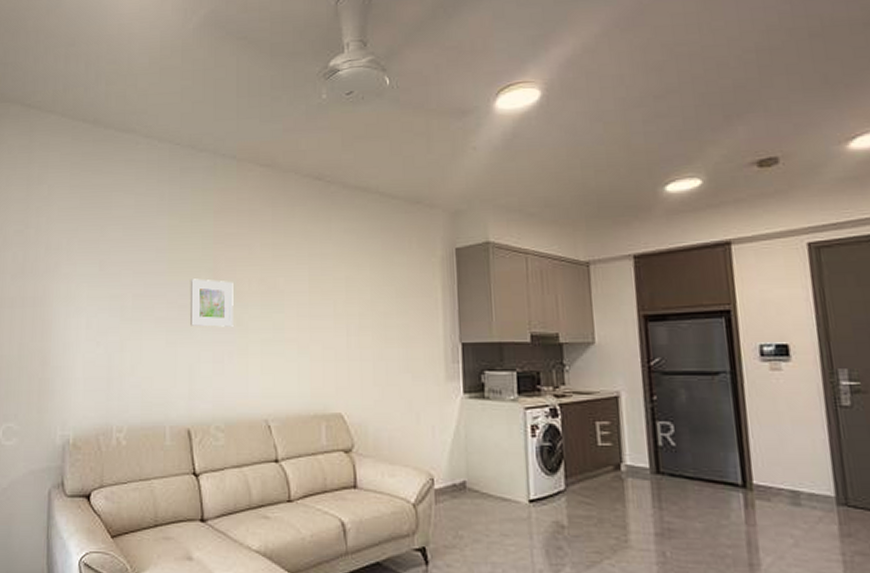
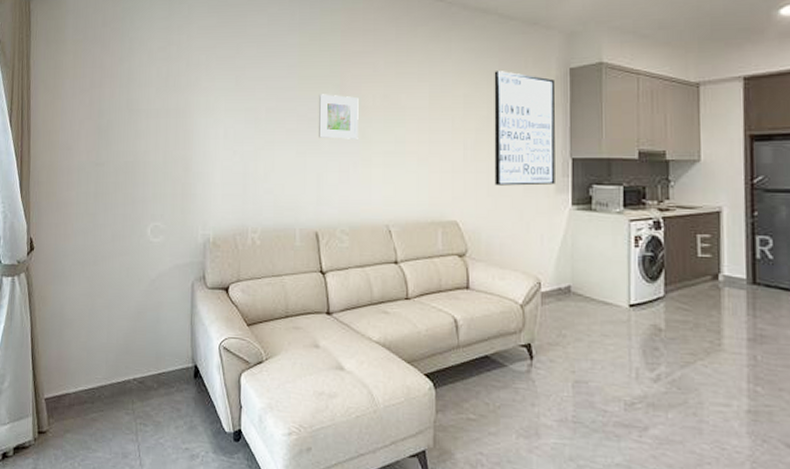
wall art: none [377,252,445,374] -> present [494,71,556,186]

